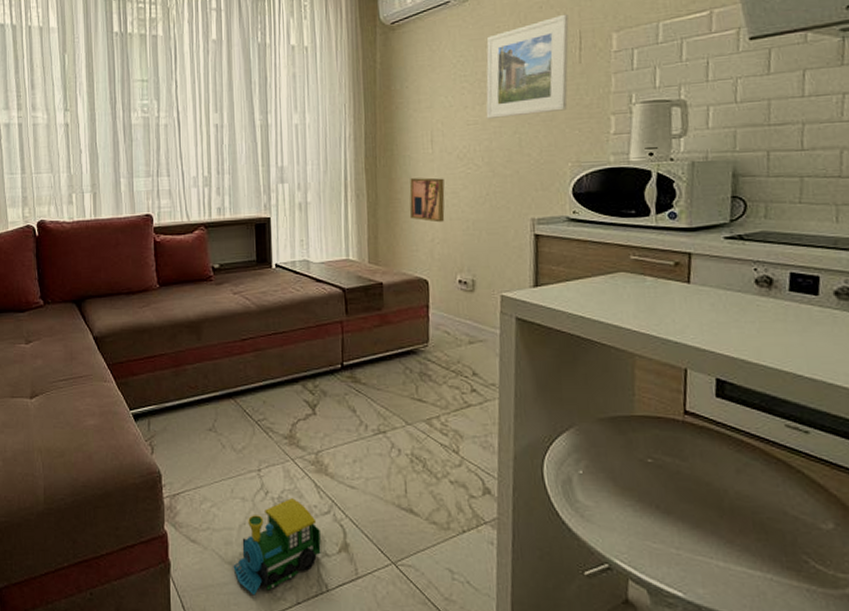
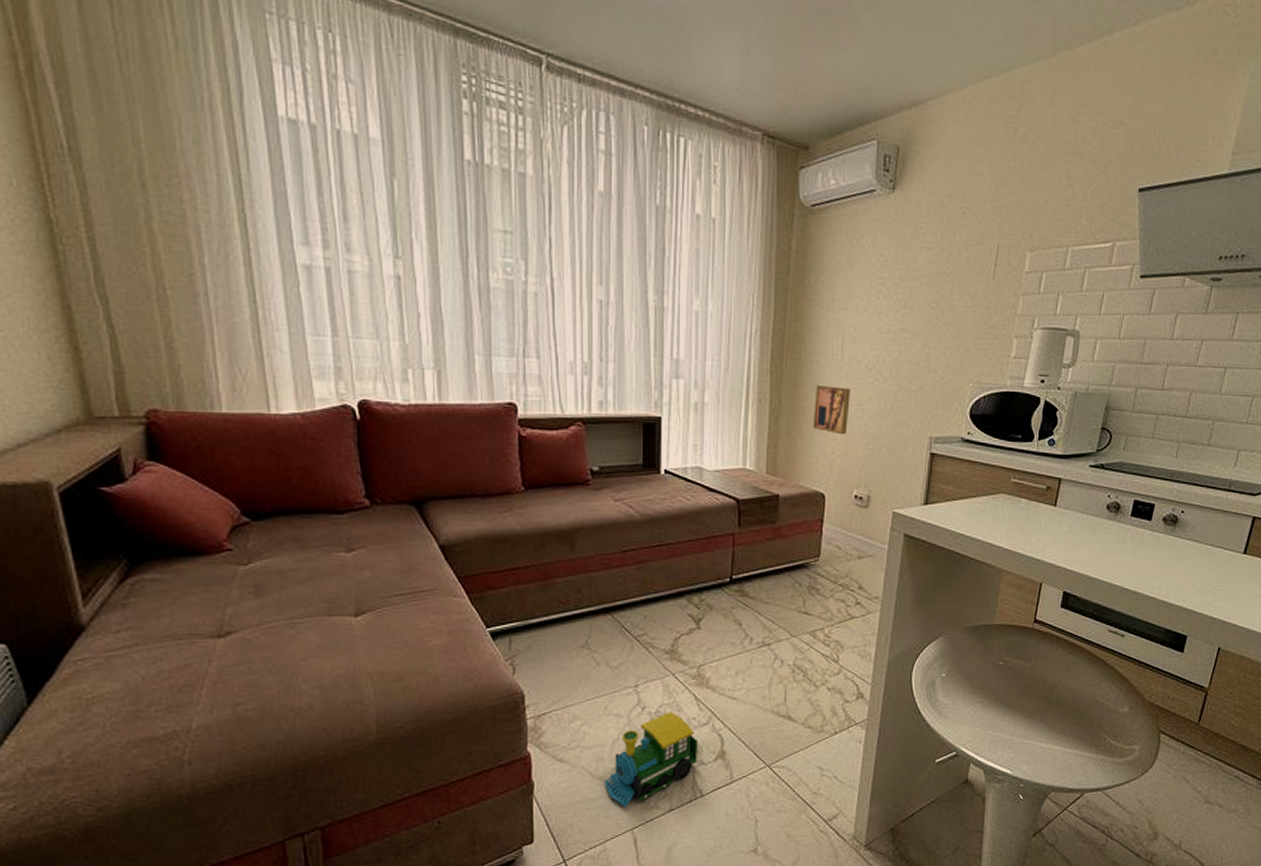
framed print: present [486,14,569,119] -> none [898,224,989,330]

